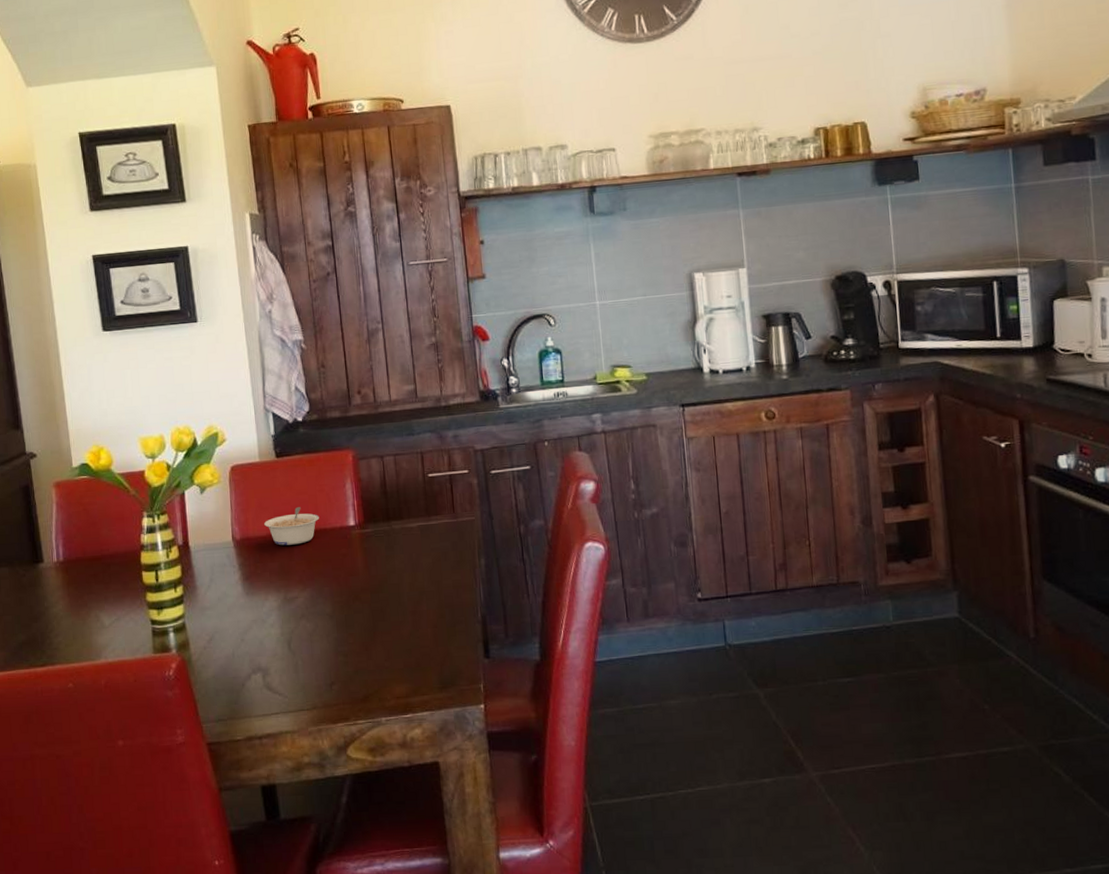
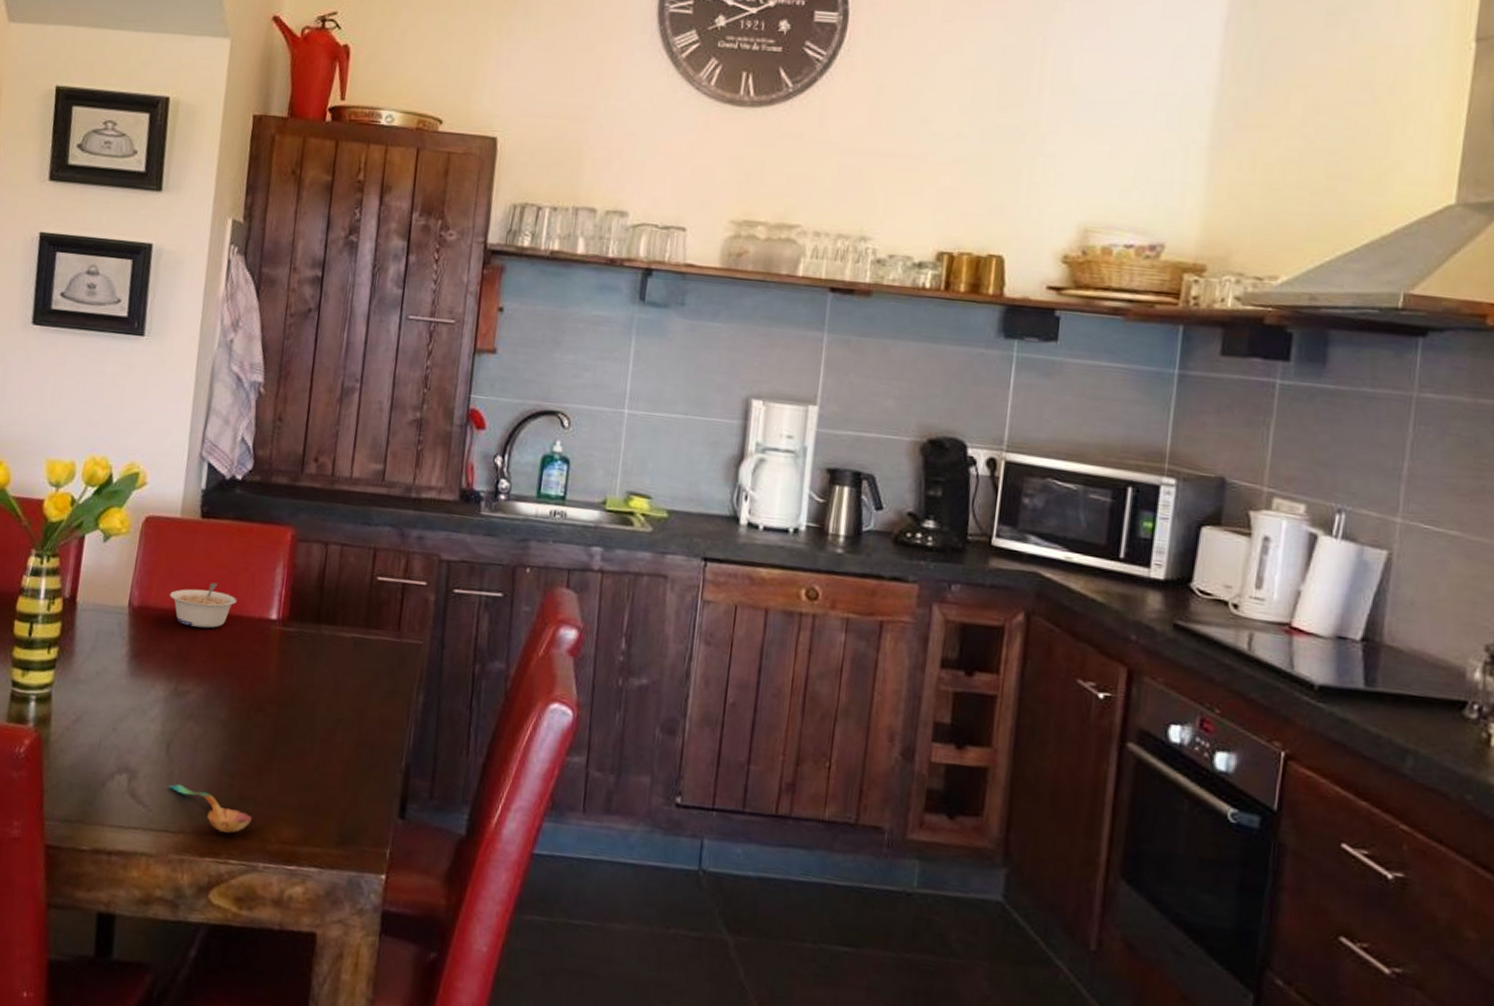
soupspoon: none [296,671,369,702] -> present [168,783,253,833]

